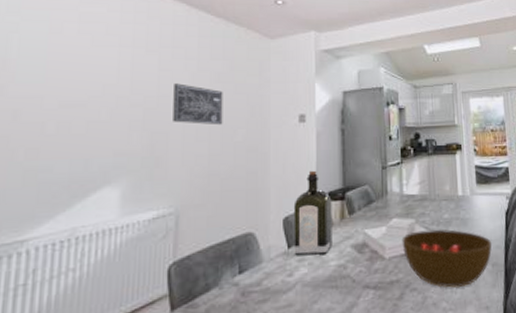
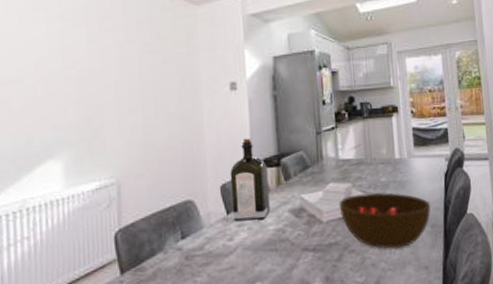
wall art: present [173,83,223,125] -> none [104,56,155,97]

